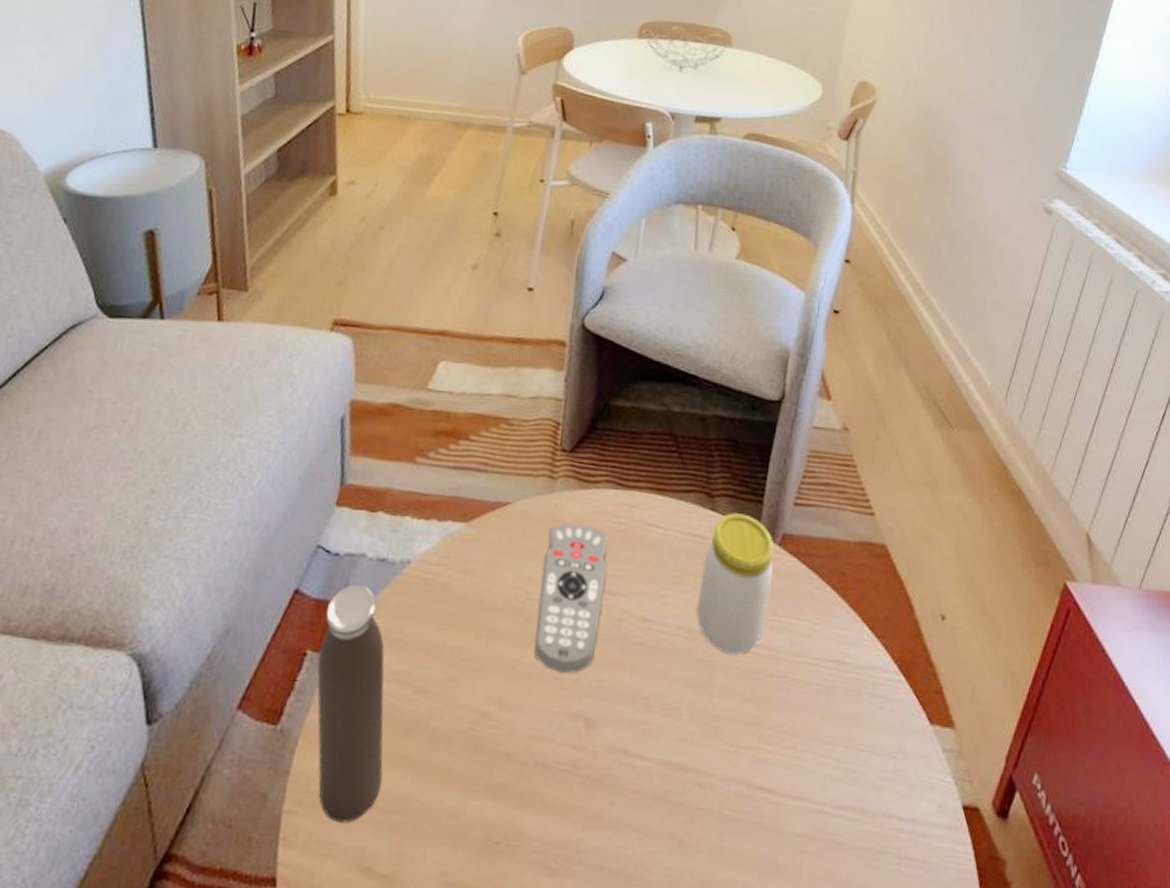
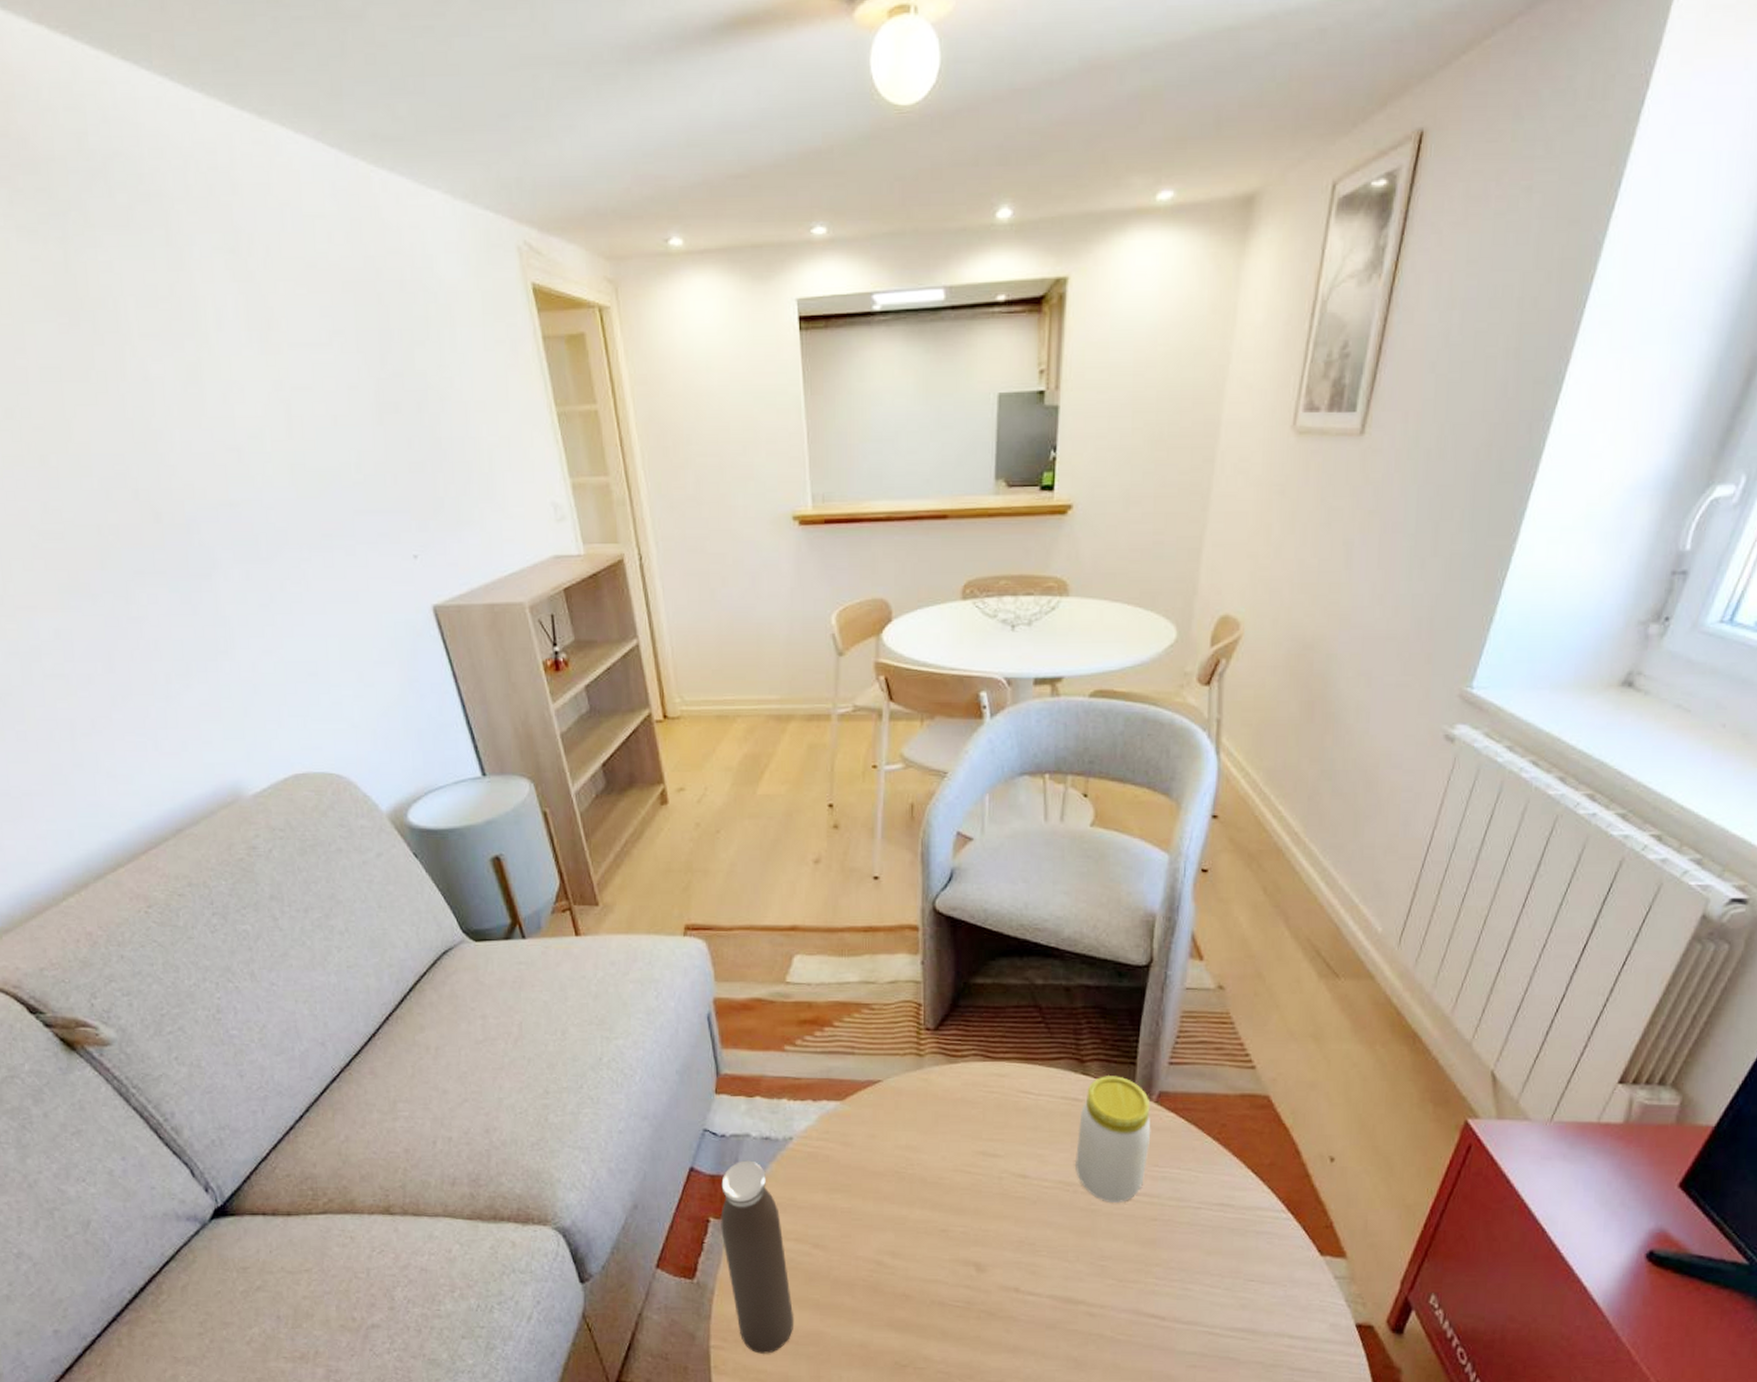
remote control: present [534,523,608,674] -> none [920,1096,982,1227]

